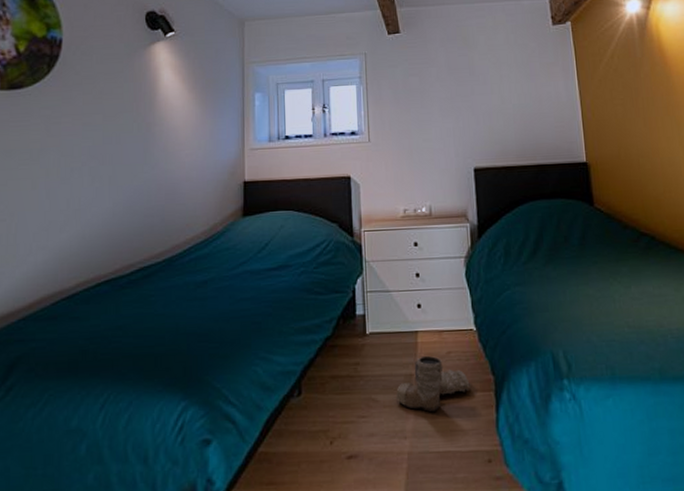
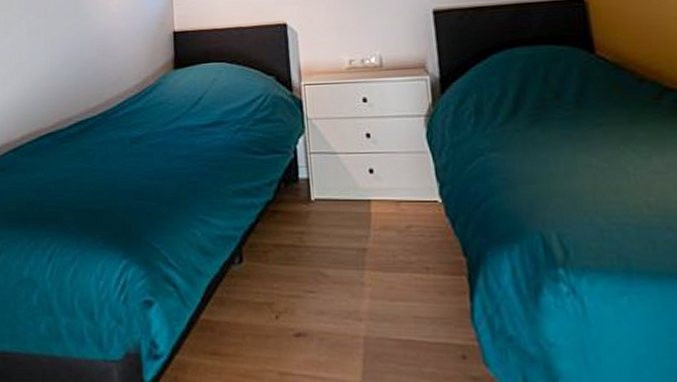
boots: present [396,355,470,412] -> none [347,228,437,293]

